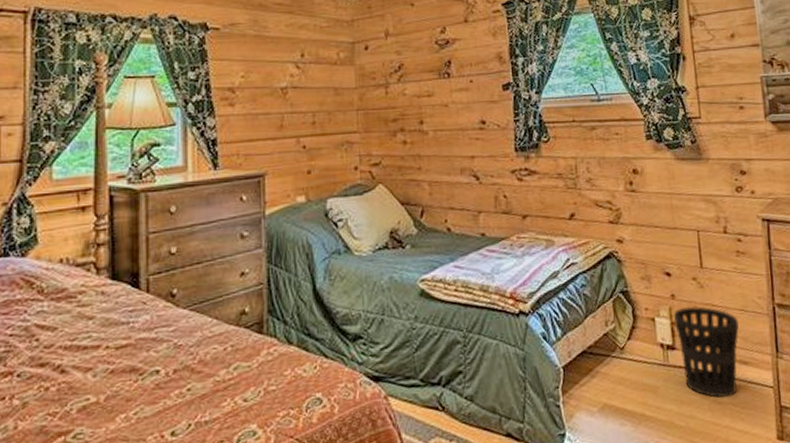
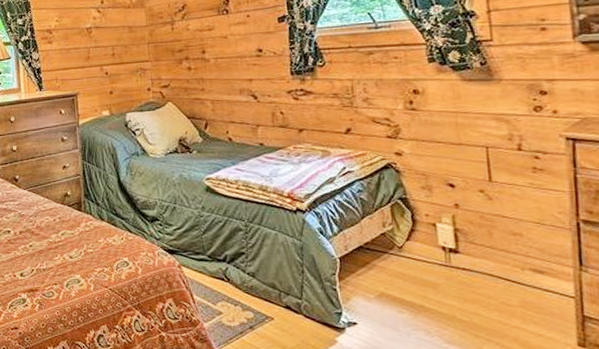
wastebasket: present [674,306,739,398] -> none [458,215,534,300]

